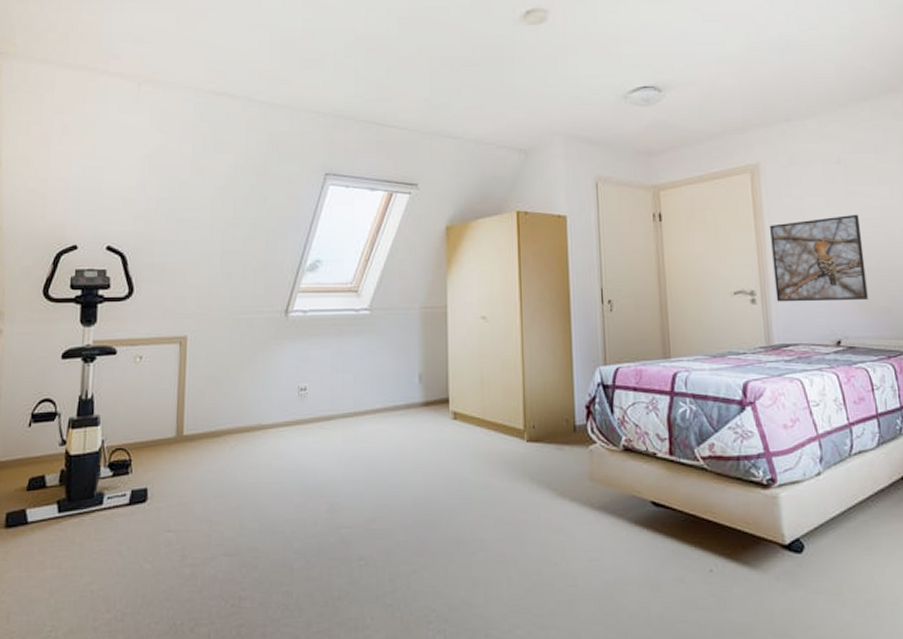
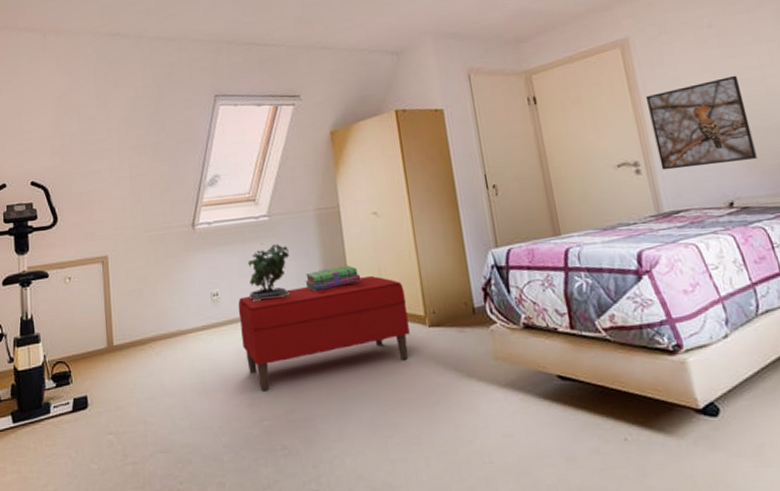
bench: none [326,383,506,495] -> present [238,275,410,390]
potted plant: none [339,338,388,401] -> present [248,243,291,302]
stack of books: none [402,370,462,395] -> present [305,265,361,292]

